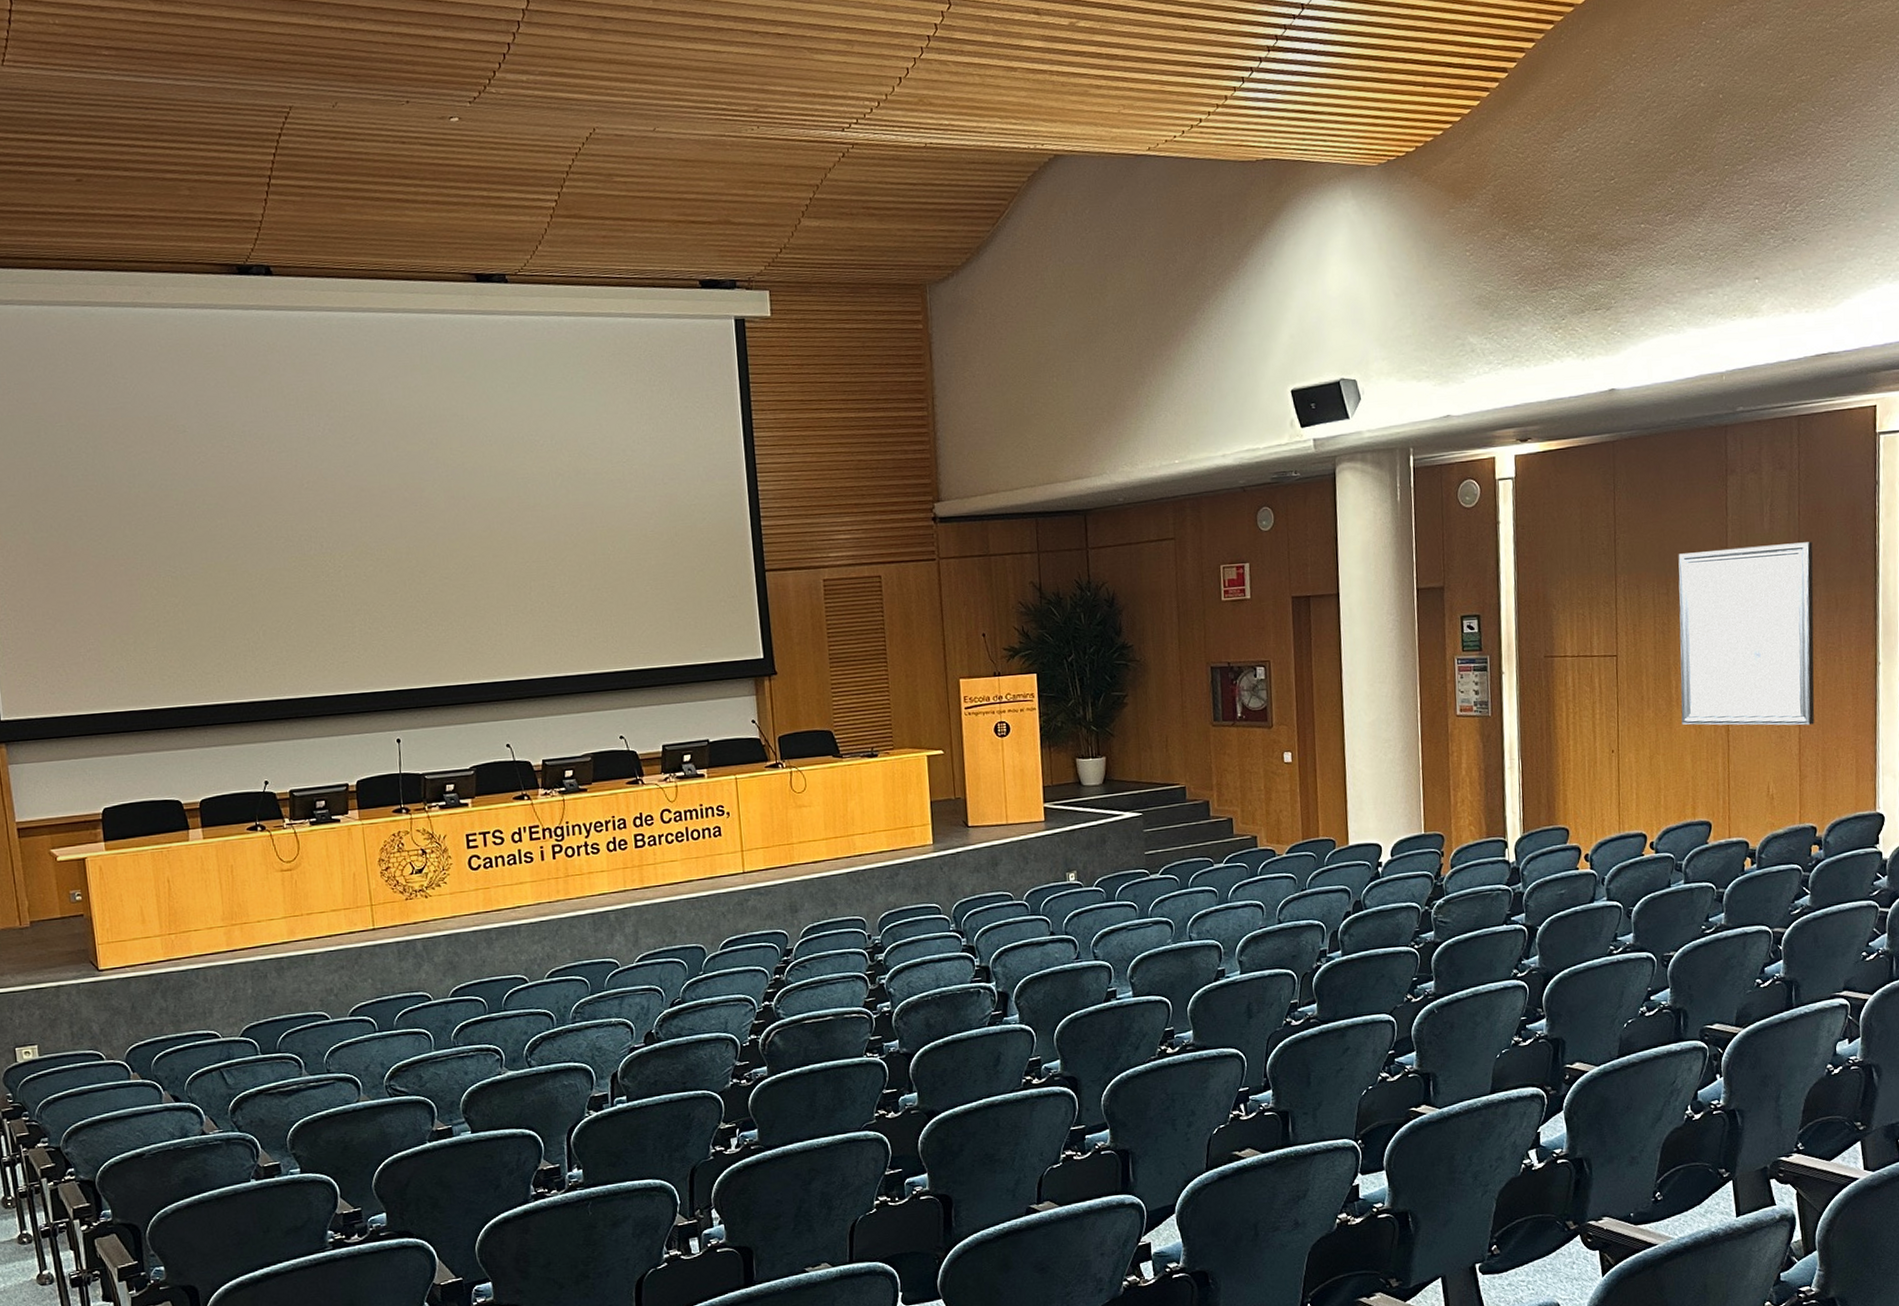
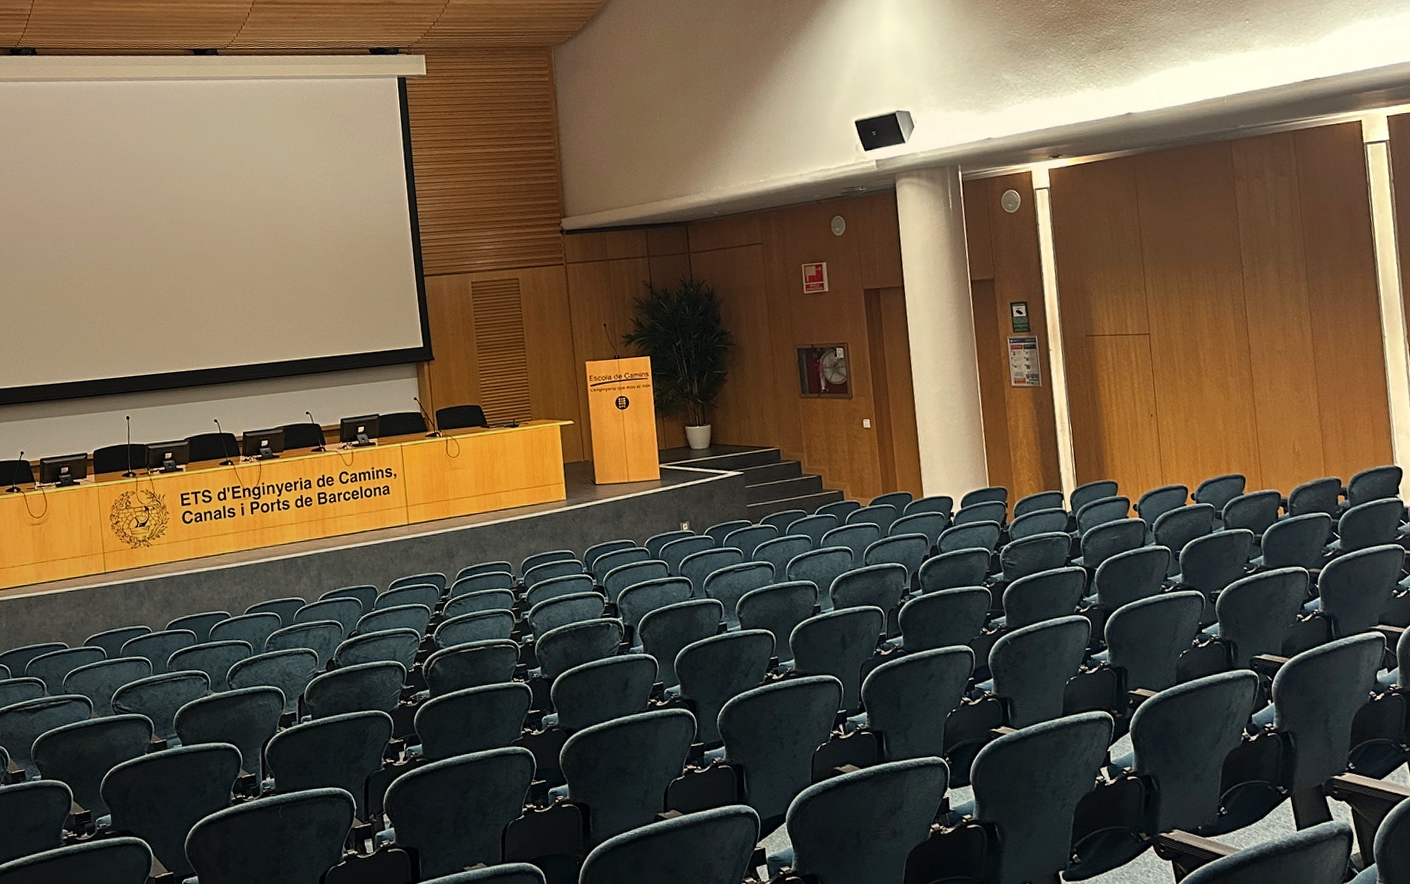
wall art: present [1678,542,1815,726] -> none [1197,235,1331,392]

